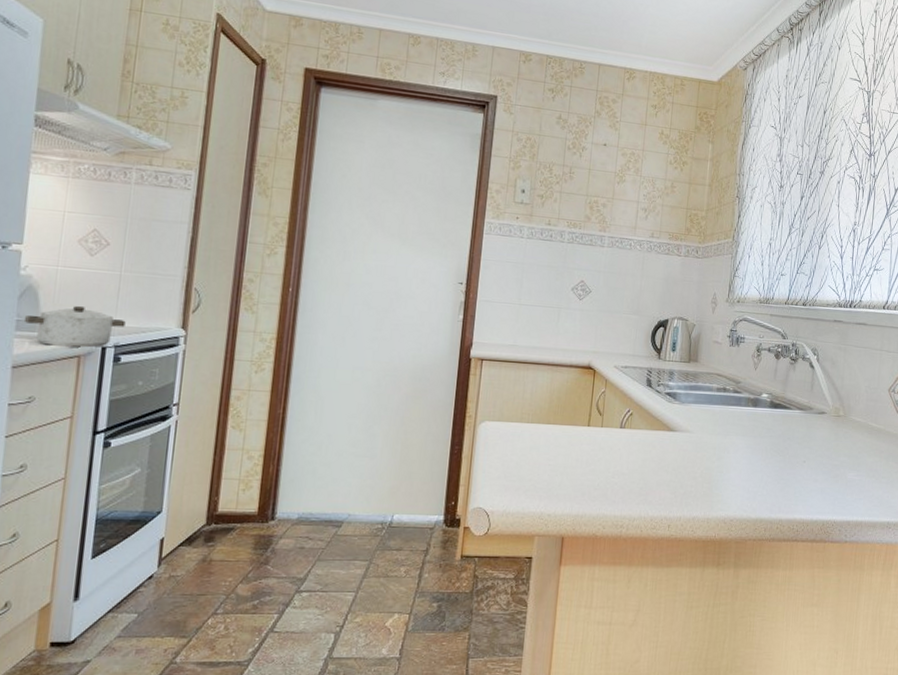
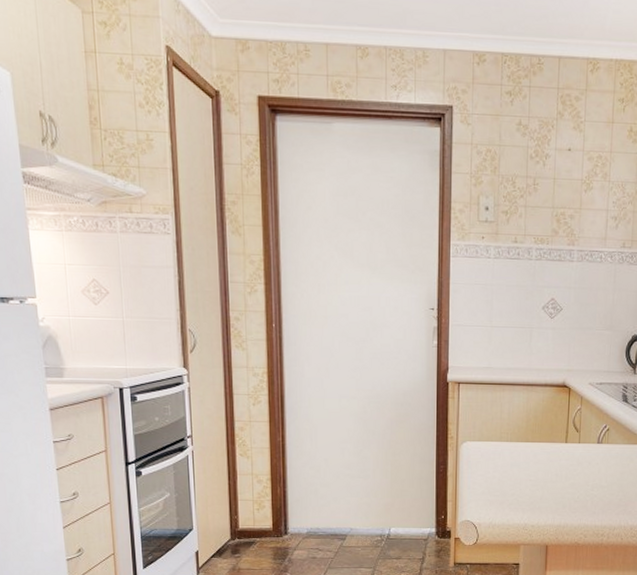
cooking pot: present [23,305,126,348] -> none [50,351,135,389]

